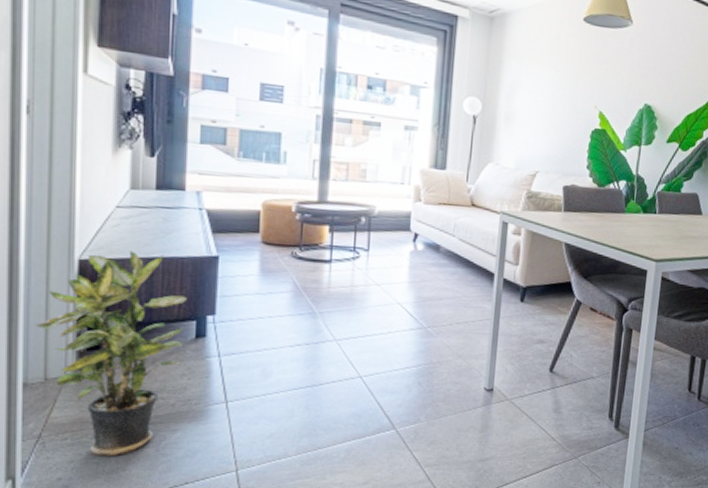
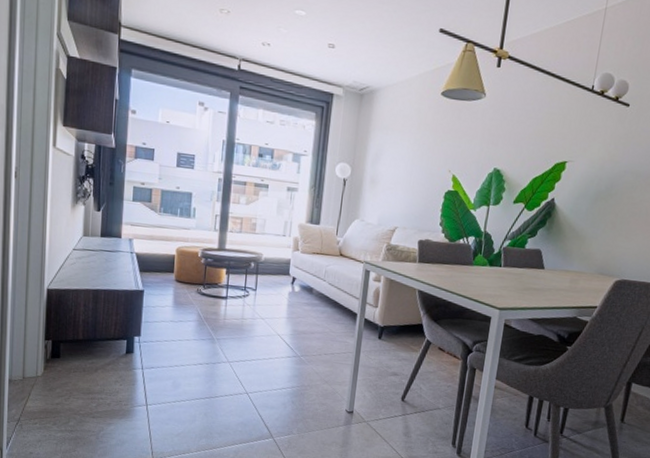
potted plant: present [36,250,187,457] -> none [18,283,120,440]

